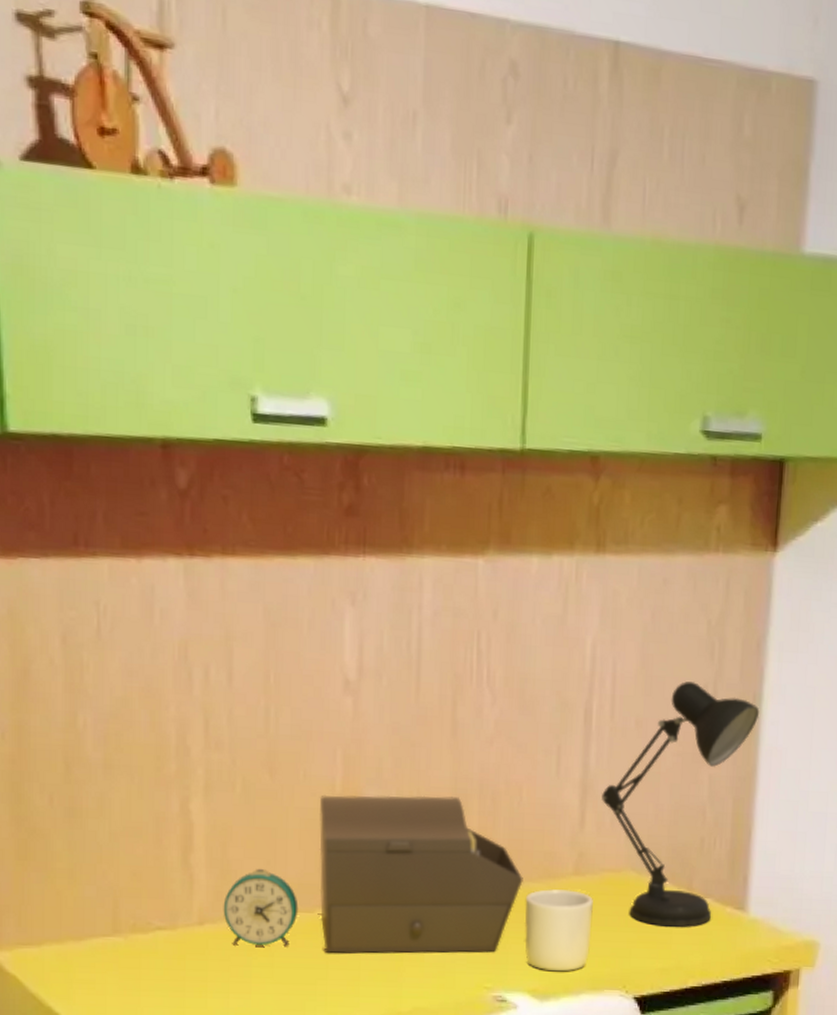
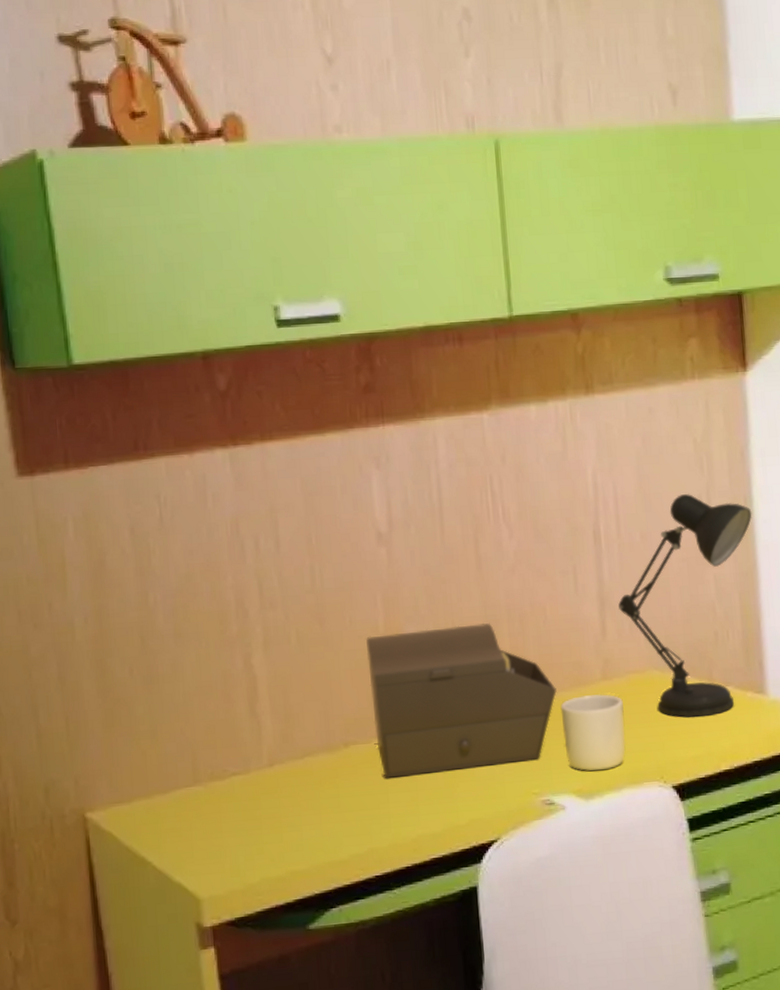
alarm clock: present [223,868,299,946] -> none [289,708,357,780]

